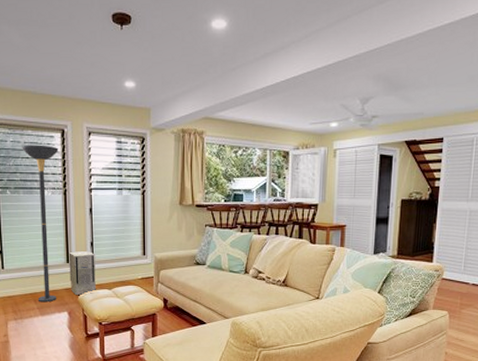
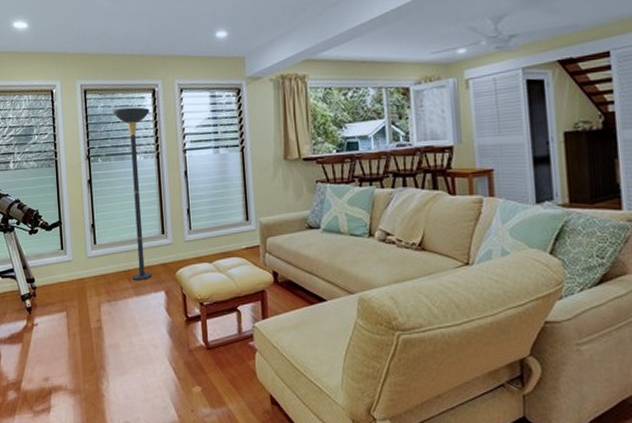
air purifier: present [69,251,96,295] -> none [164,220,195,270]

